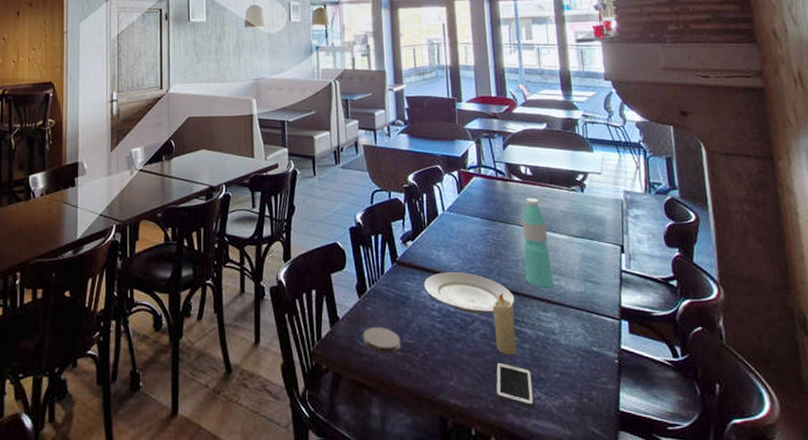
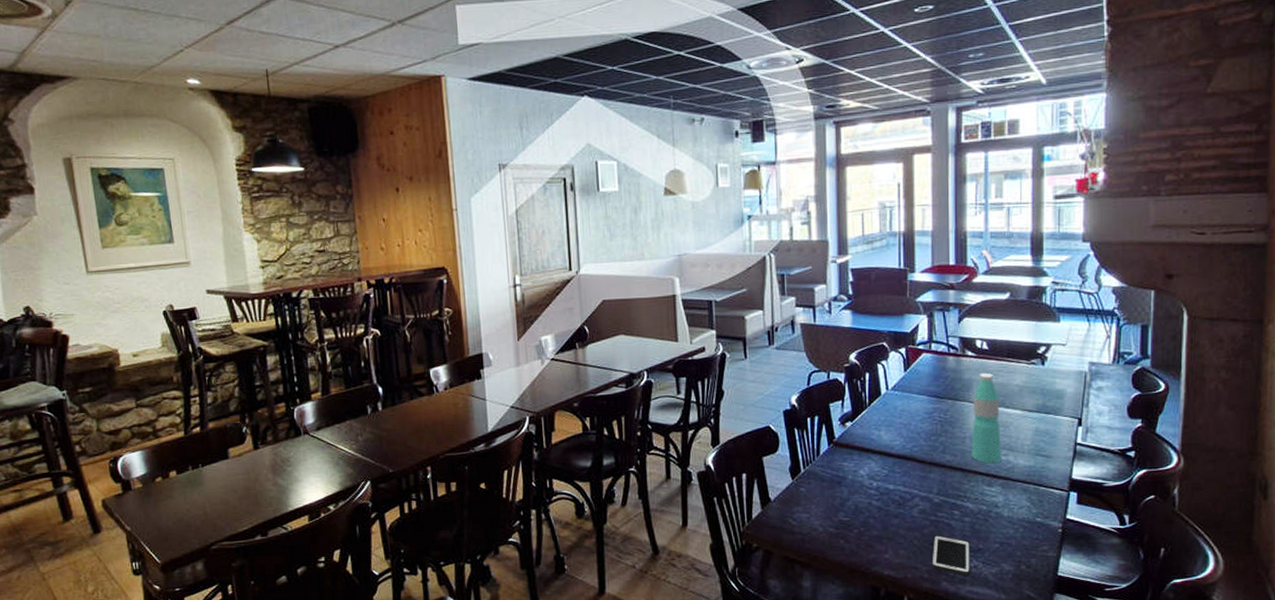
coaster: present [363,328,401,353] -> none [795,507,835,531]
plate: present [423,272,515,314] -> none [861,451,959,491]
candle: present [492,292,517,356] -> none [934,469,957,529]

